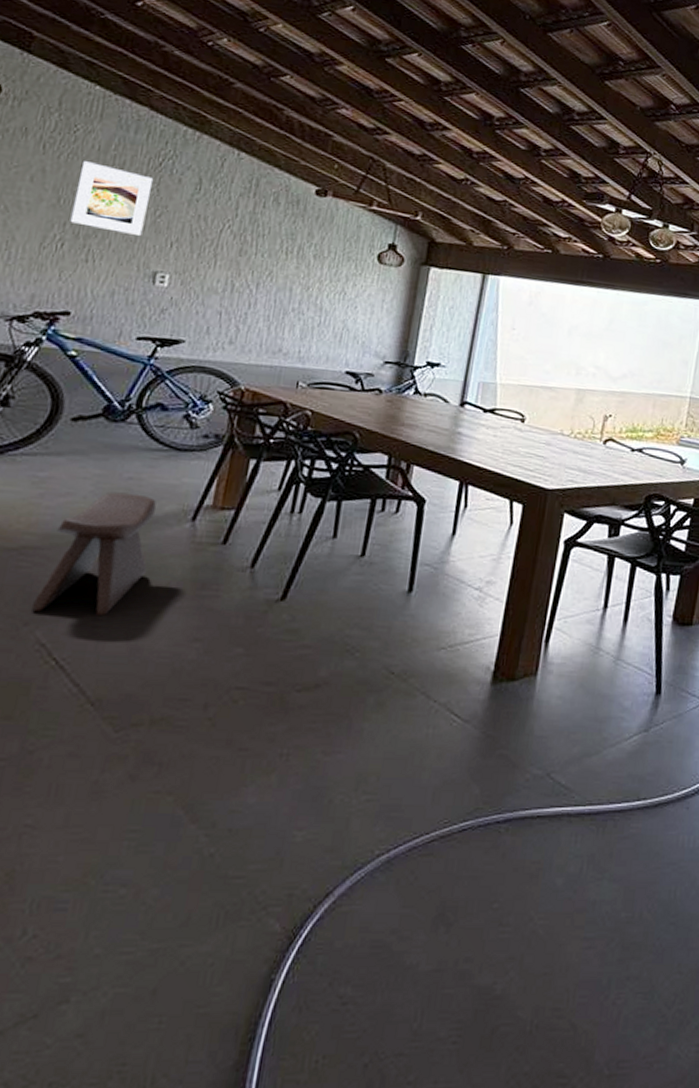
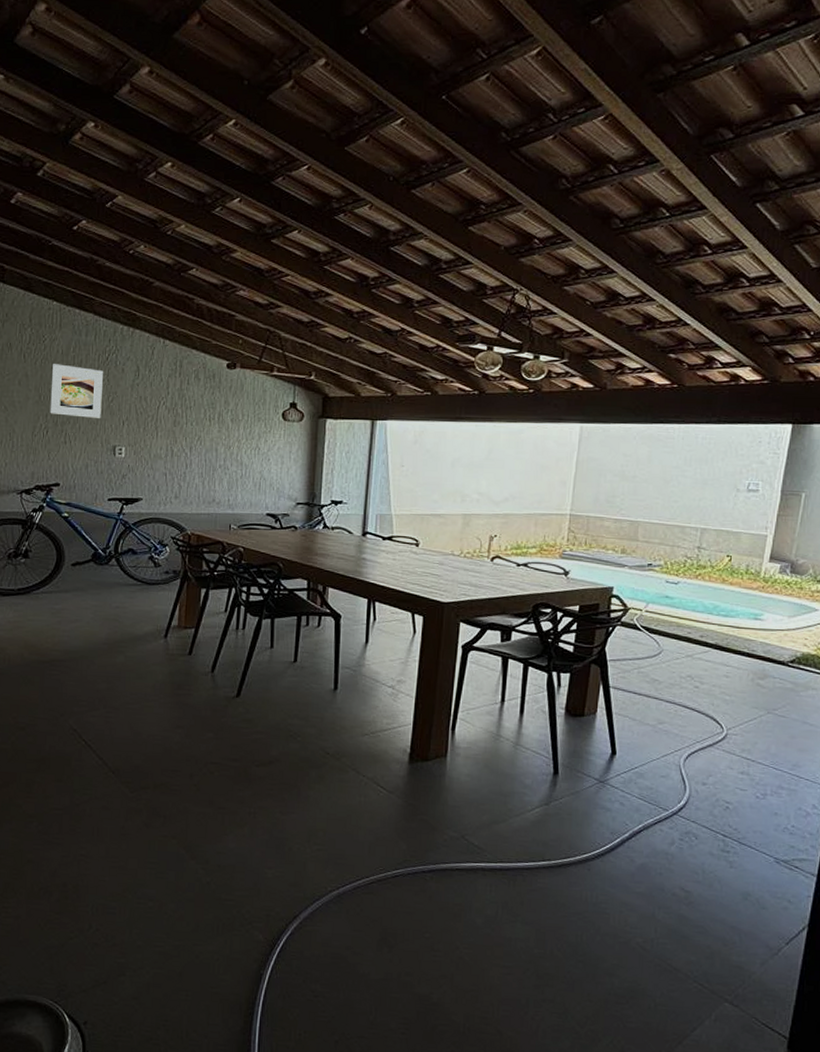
stool: present [32,492,157,615] -> none [65,618,138,709]

